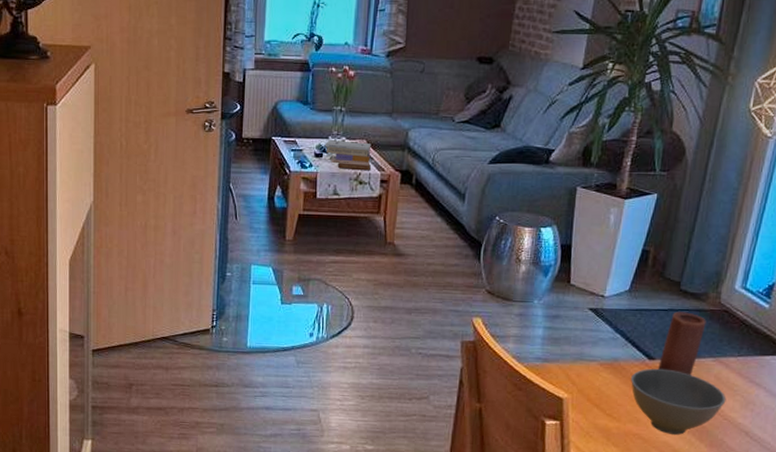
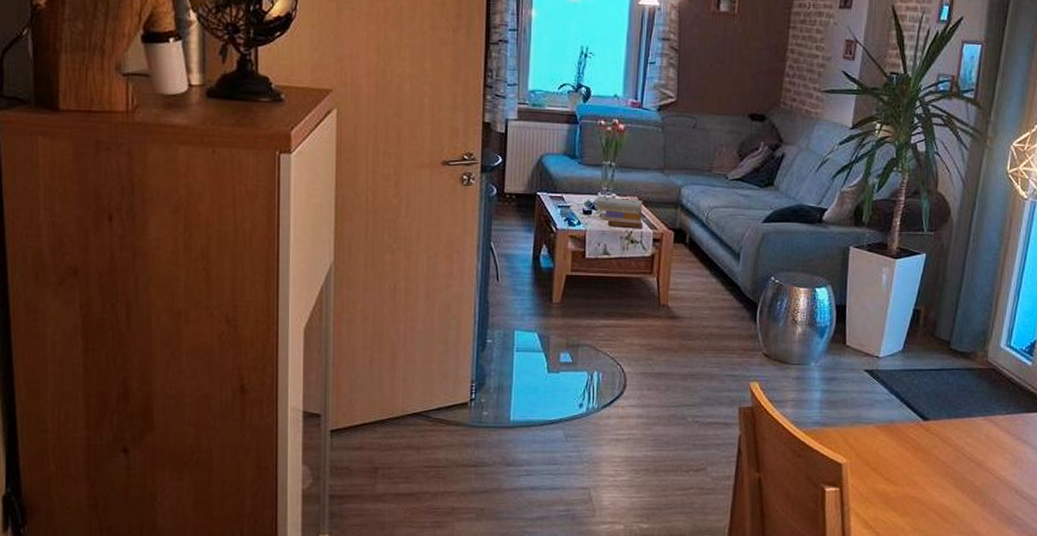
bowl: present [631,368,726,435] -> none [907,429,997,496]
candle: present [658,311,706,376] -> none [932,371,976,436]

